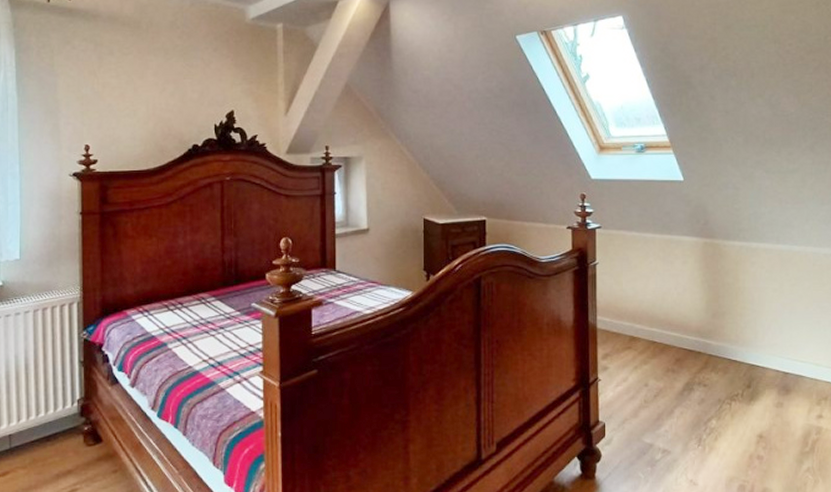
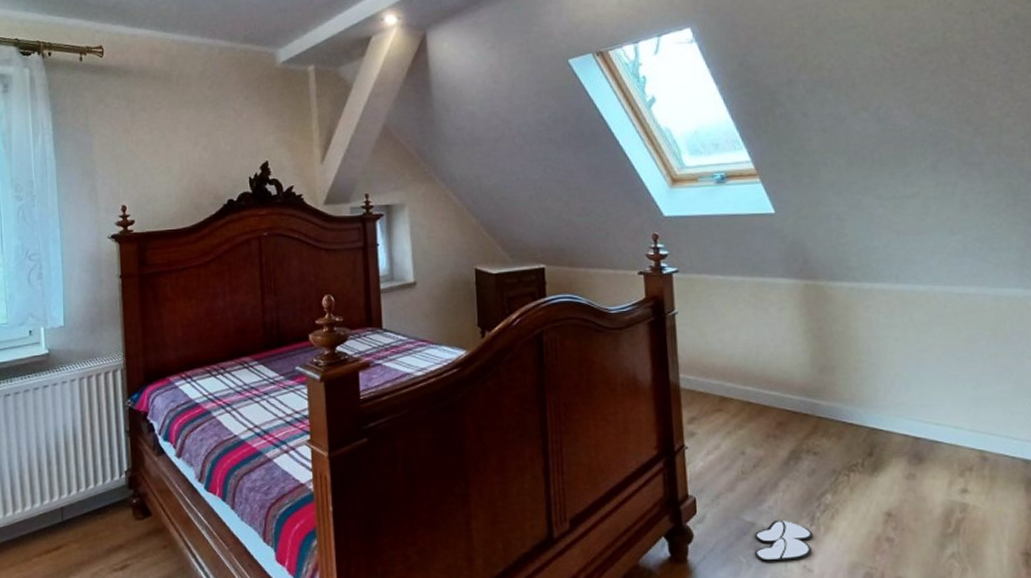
slippers: none [652,441,700,479] -> present [754,519,813,564]

